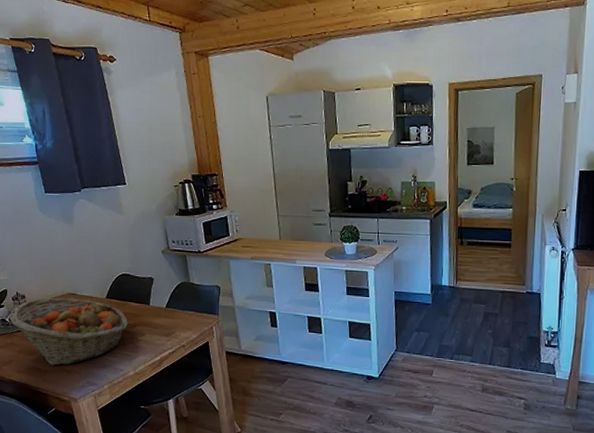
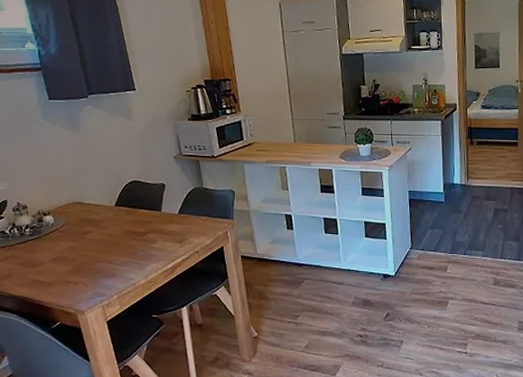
fruit basket: present [9,297,128,366] -> none [10,207,138,277]

